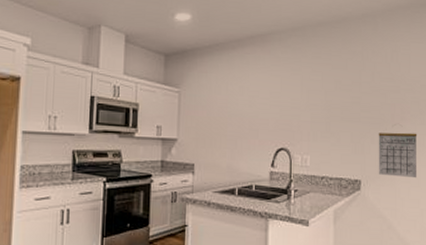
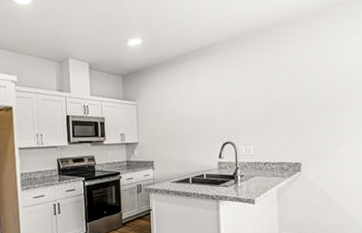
calendar: present [378,132,418,178] -> none [316,117,355,157]

